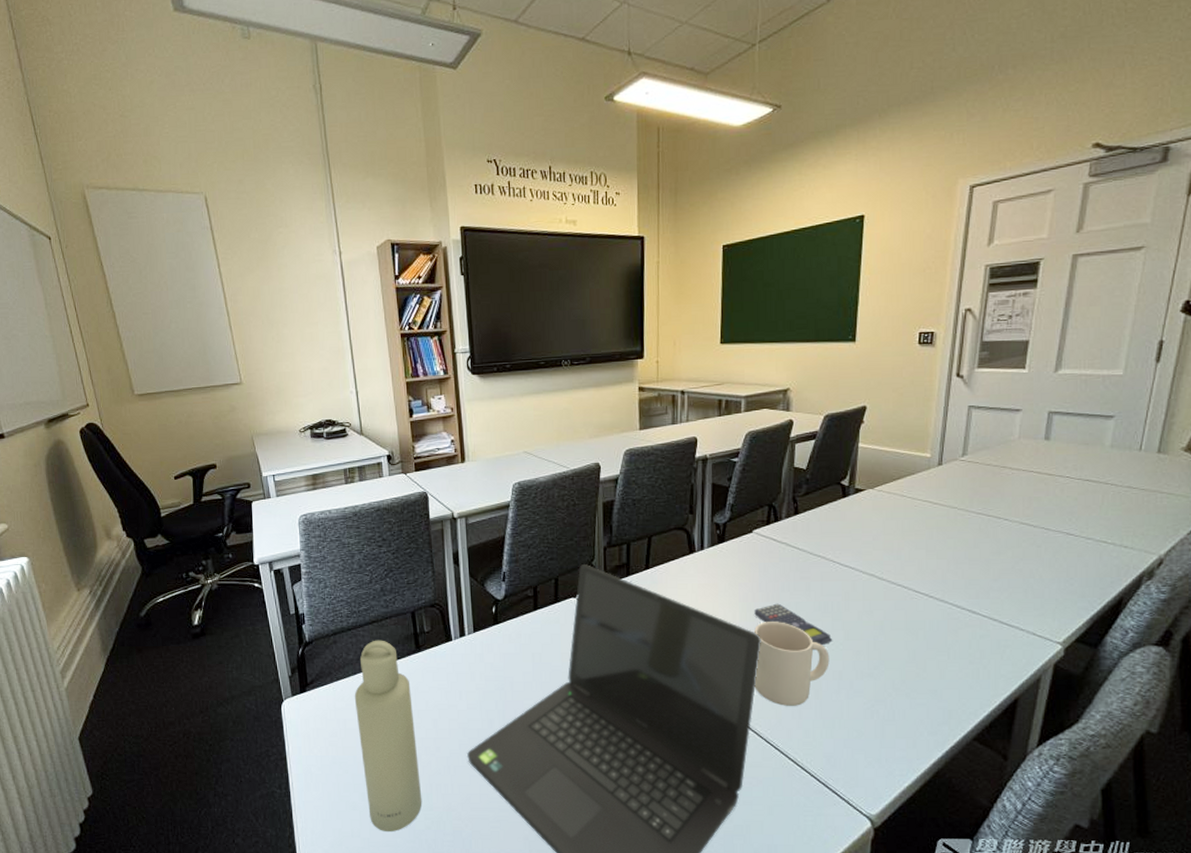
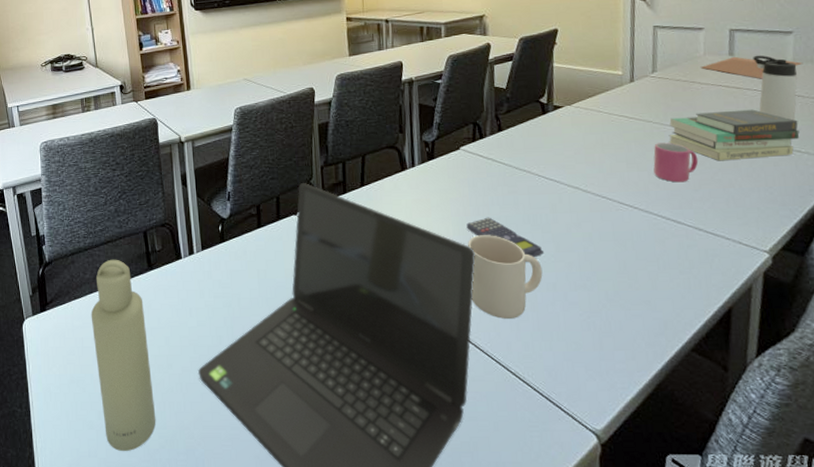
mug: none [954,530,1001,572] -> present [653,142,699,183]
books: none [972,497,1108,551] -> present [668,109,800,161]
papers: none [1013,441,1121,466] -> present [700,56,803,79]
thermos bottle: none [1069,440,1114,510] -> present [753,55,797,121]

